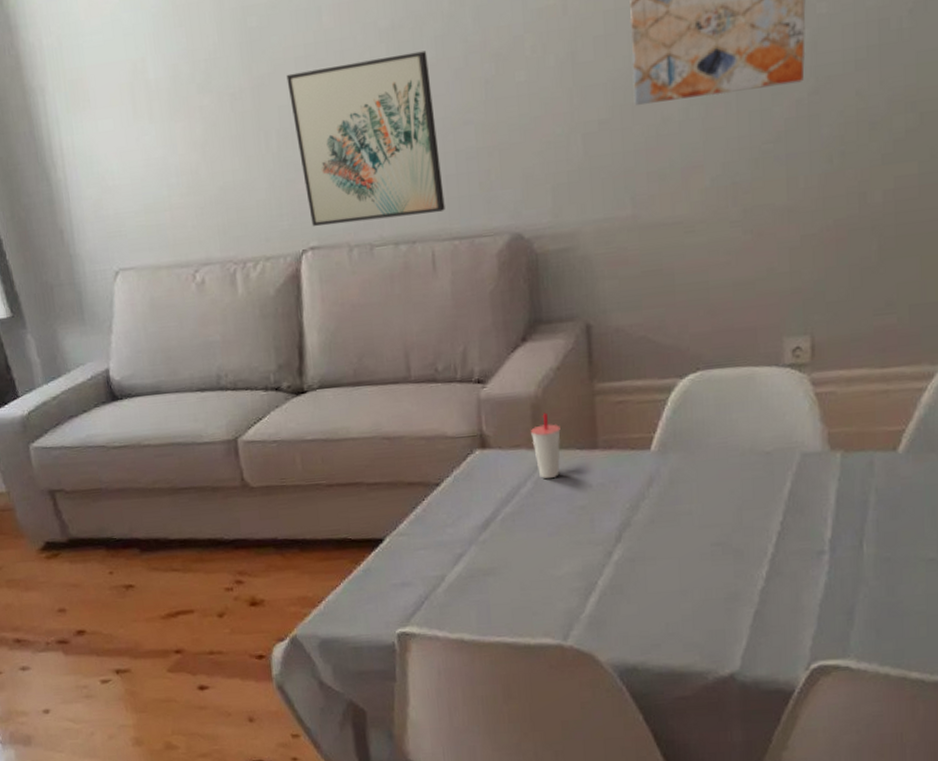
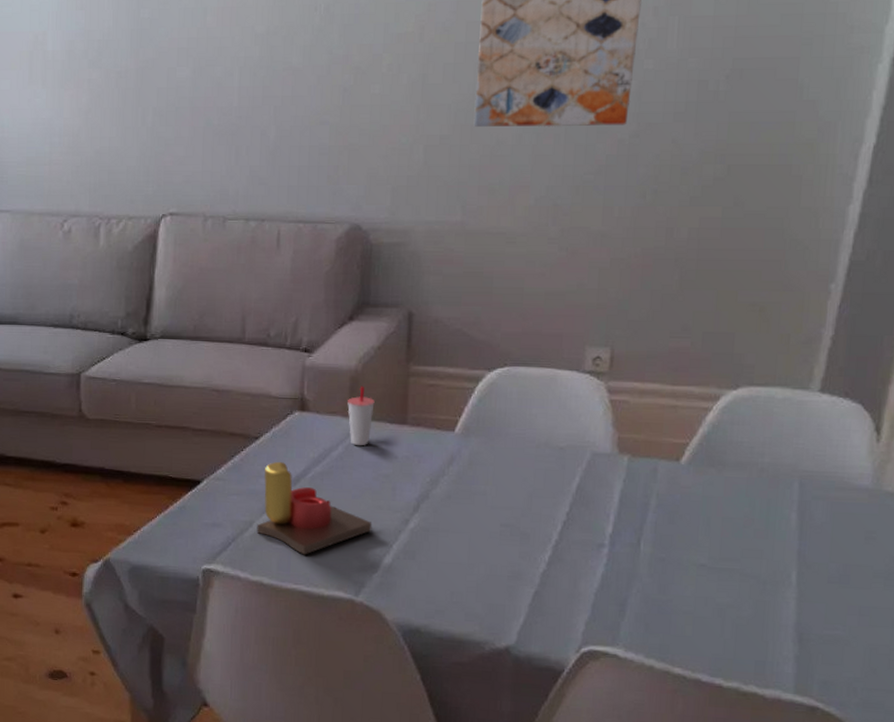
wall art: present [286,50,445,226] -> none [168,57,295,196]
candle: none [449,506,574,604] -> present [256,461,372,555]

